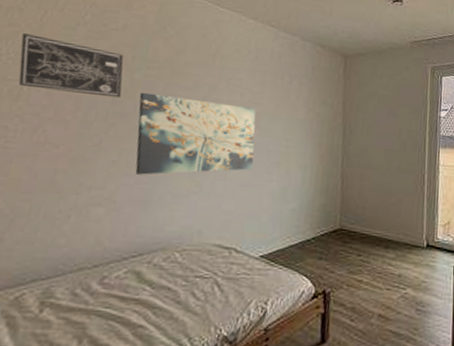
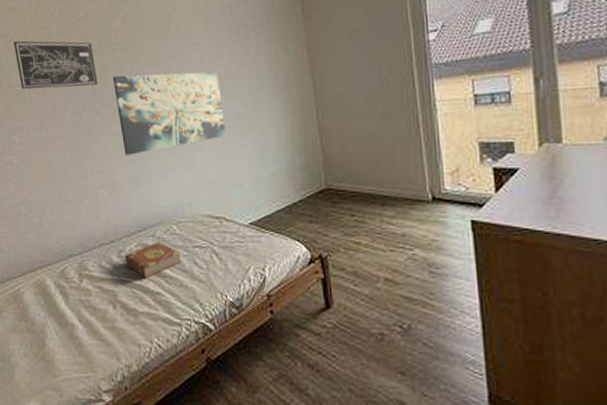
book: none [107,268,178,310] -> present [124,240,181,279]

